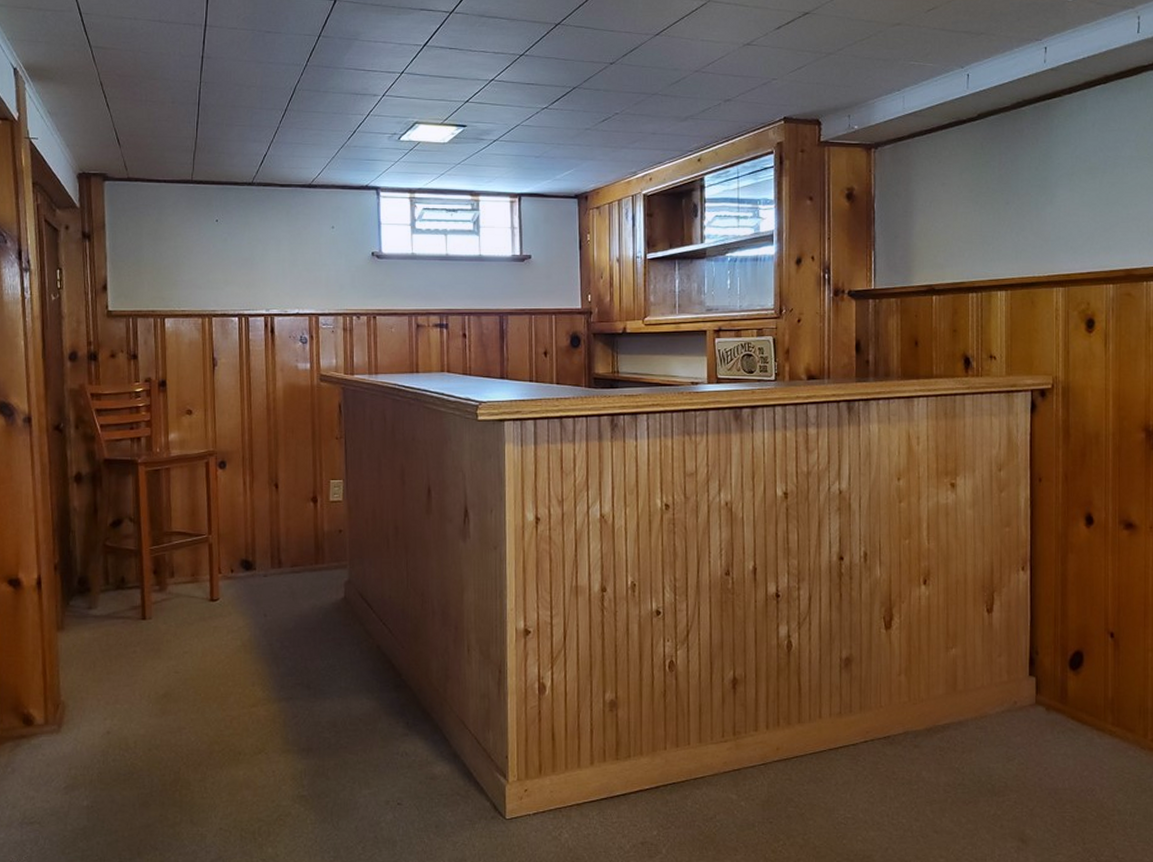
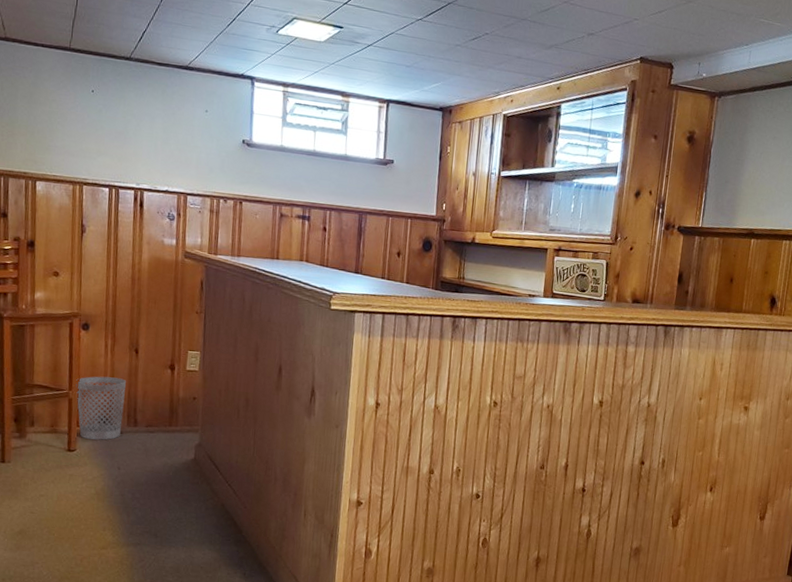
wastebasket: none [215,516,267,586] -> present [76,376,126,440]

